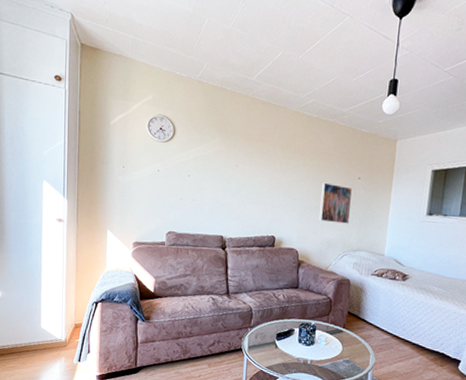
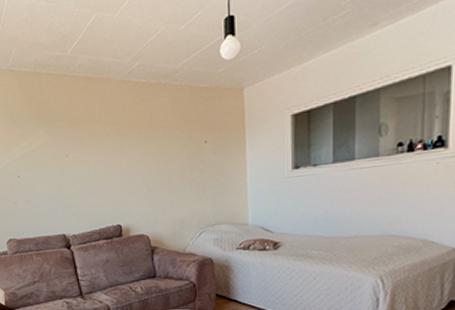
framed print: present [319,182,352,224] -> none [164,154,201,199]

